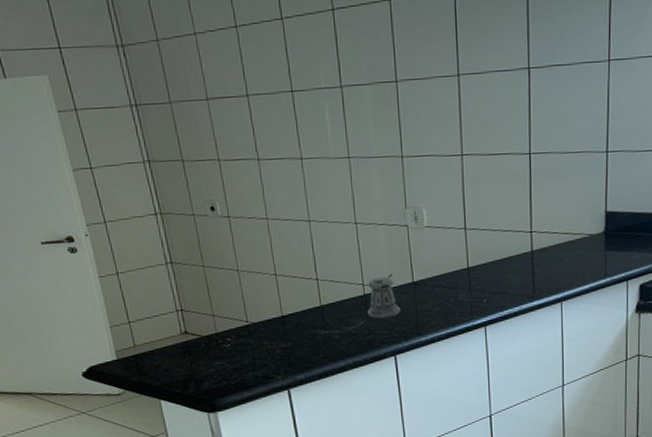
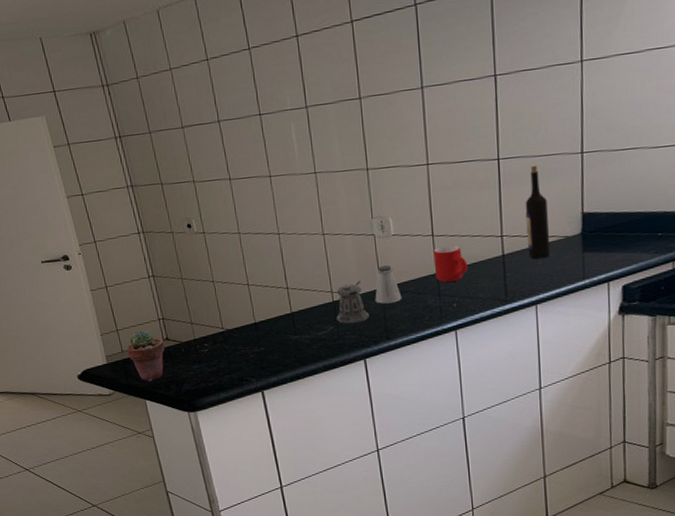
potted succulent: none [140,322,183,380] -> present [127,330,165,382]
saltshaker: none [407,258,434,298] -> present [375,265,402,304]
mug: none [465,239,498,278] -> present [433,245,468,283]
wine bottle: none [553,162,576,257] -> present [525,165,551,260]

